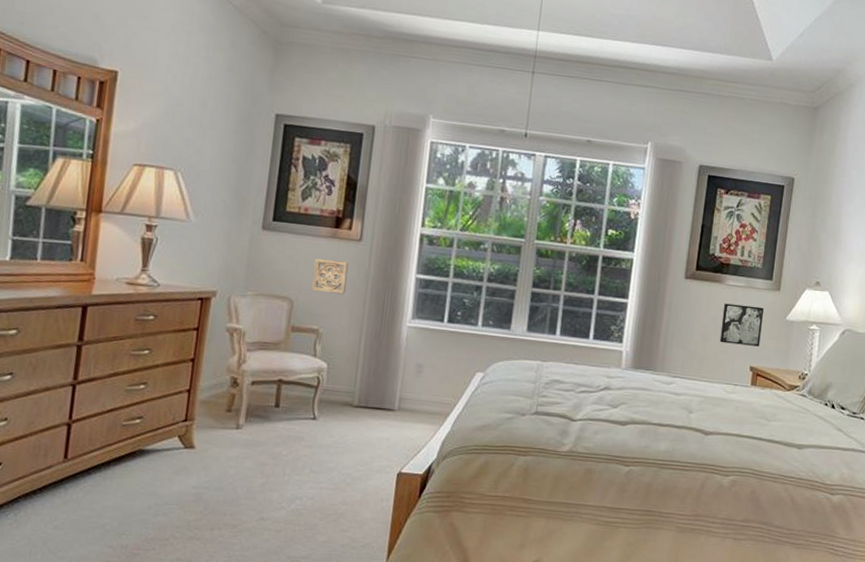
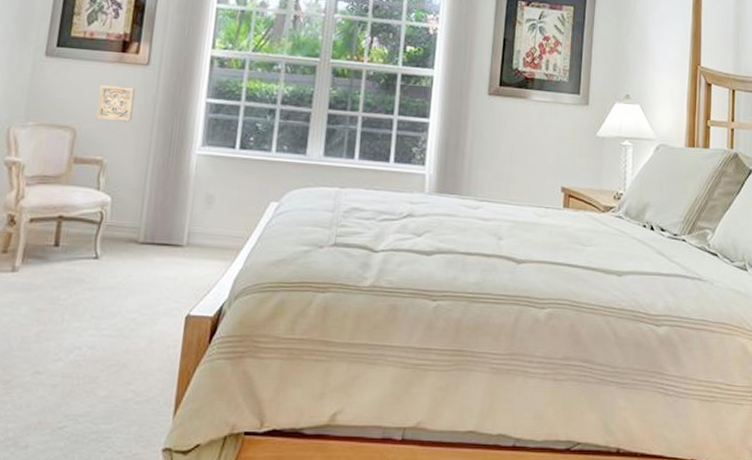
wall art: present [719,303,764,347] -> none [528,120,572,165]

